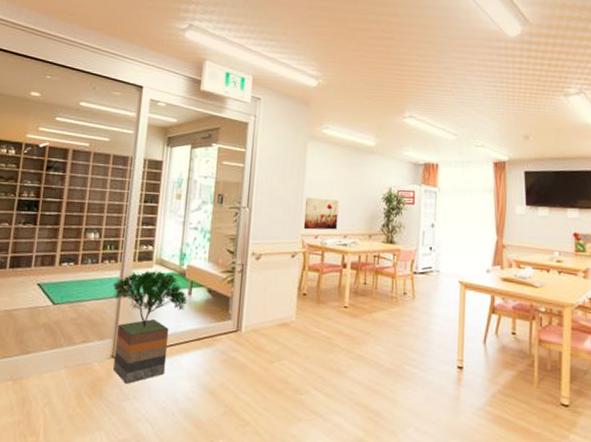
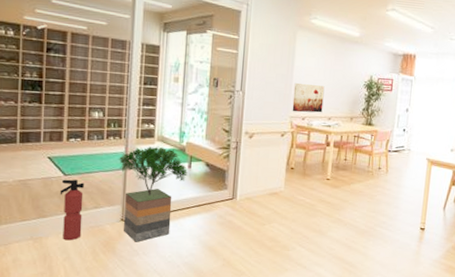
fire extinguisher: none [45,308,74,382] -> present [59,179,84,241]

